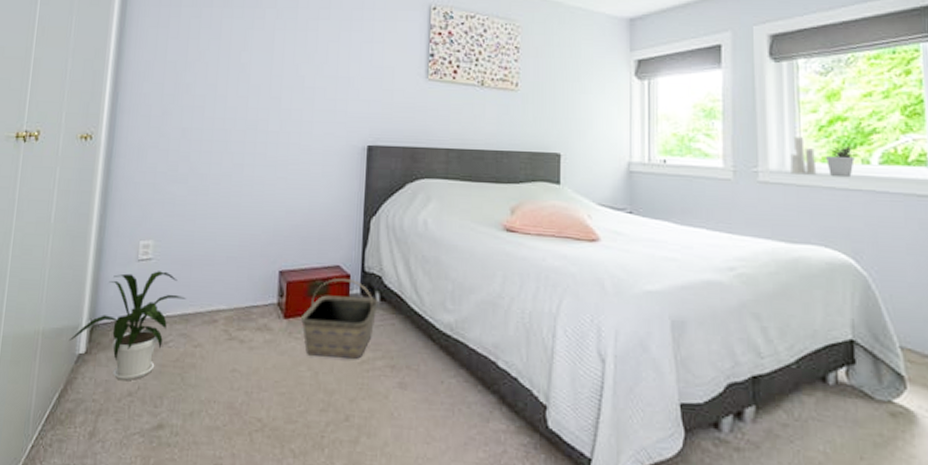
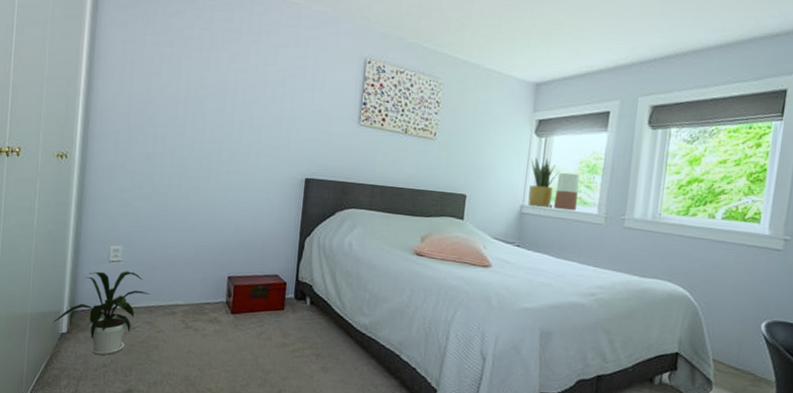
basket: present [301,278,378,359] -> none [245,284,309,348]
planter: none [634,103,669,164] -> present [527,157,558,208]
vase: none [669,119,697,166] -> present [554,172,580,211]
candle: present [790,132,817,175] -> none [651,189,673,225]
potted plant: present [826,143,856,178] -> none [680,201,705,229]

